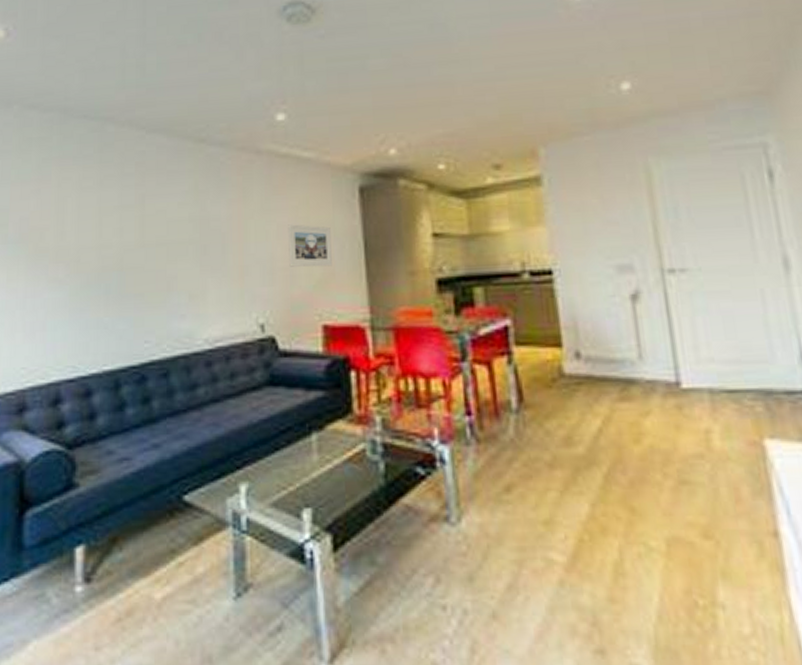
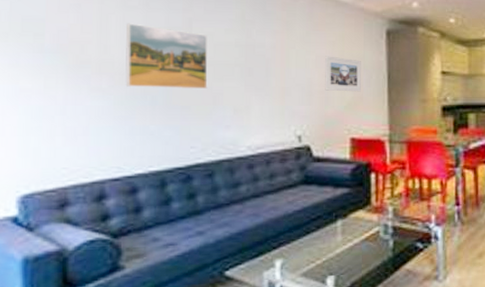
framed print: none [80,205,161,275] -> present [125,23,208,90]

